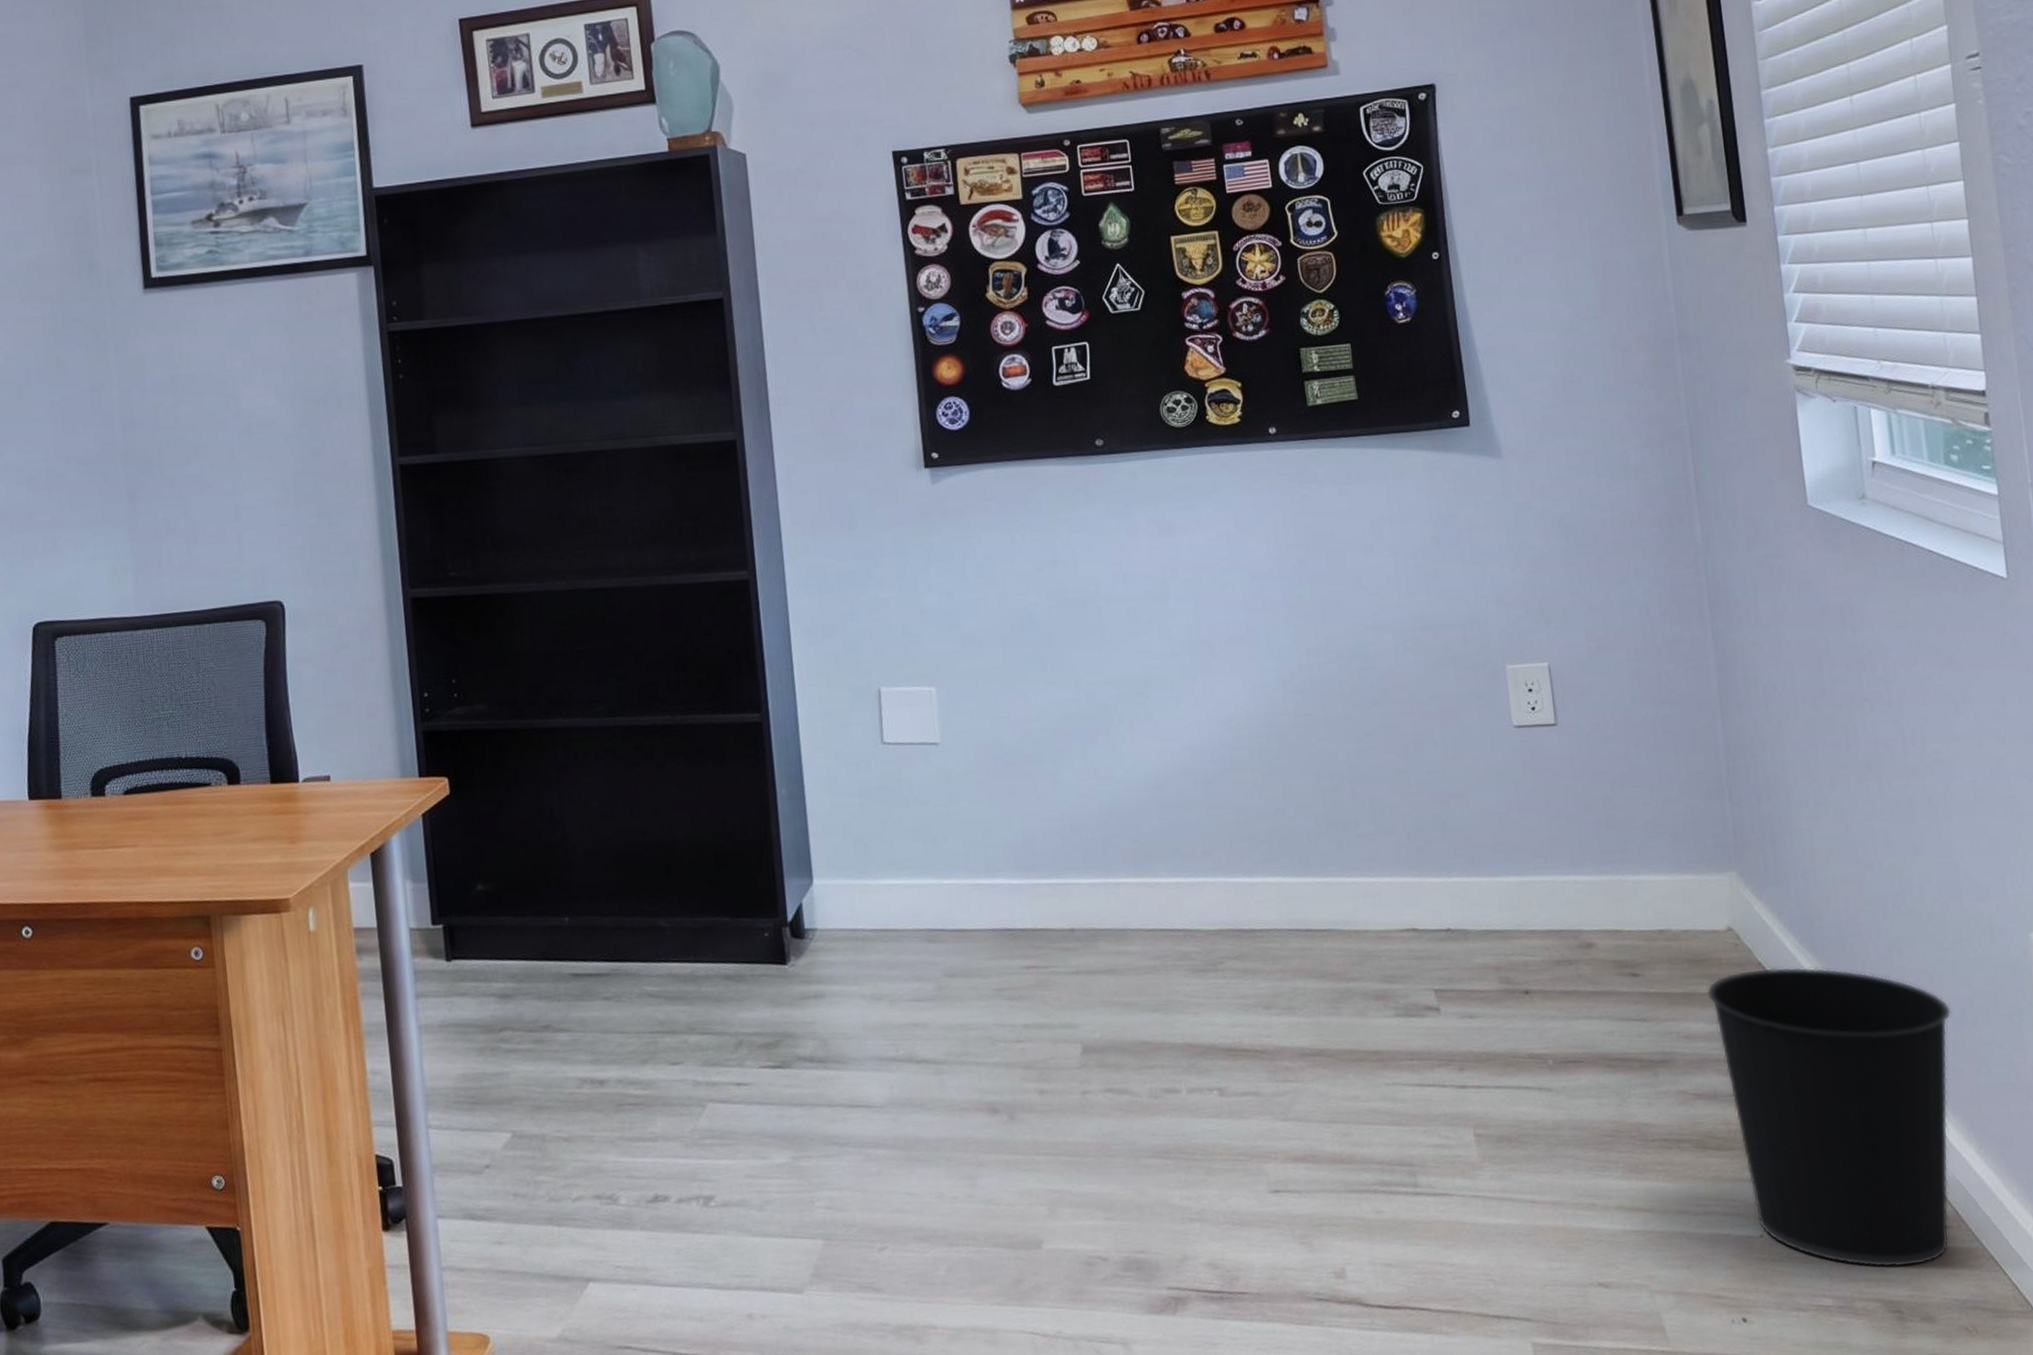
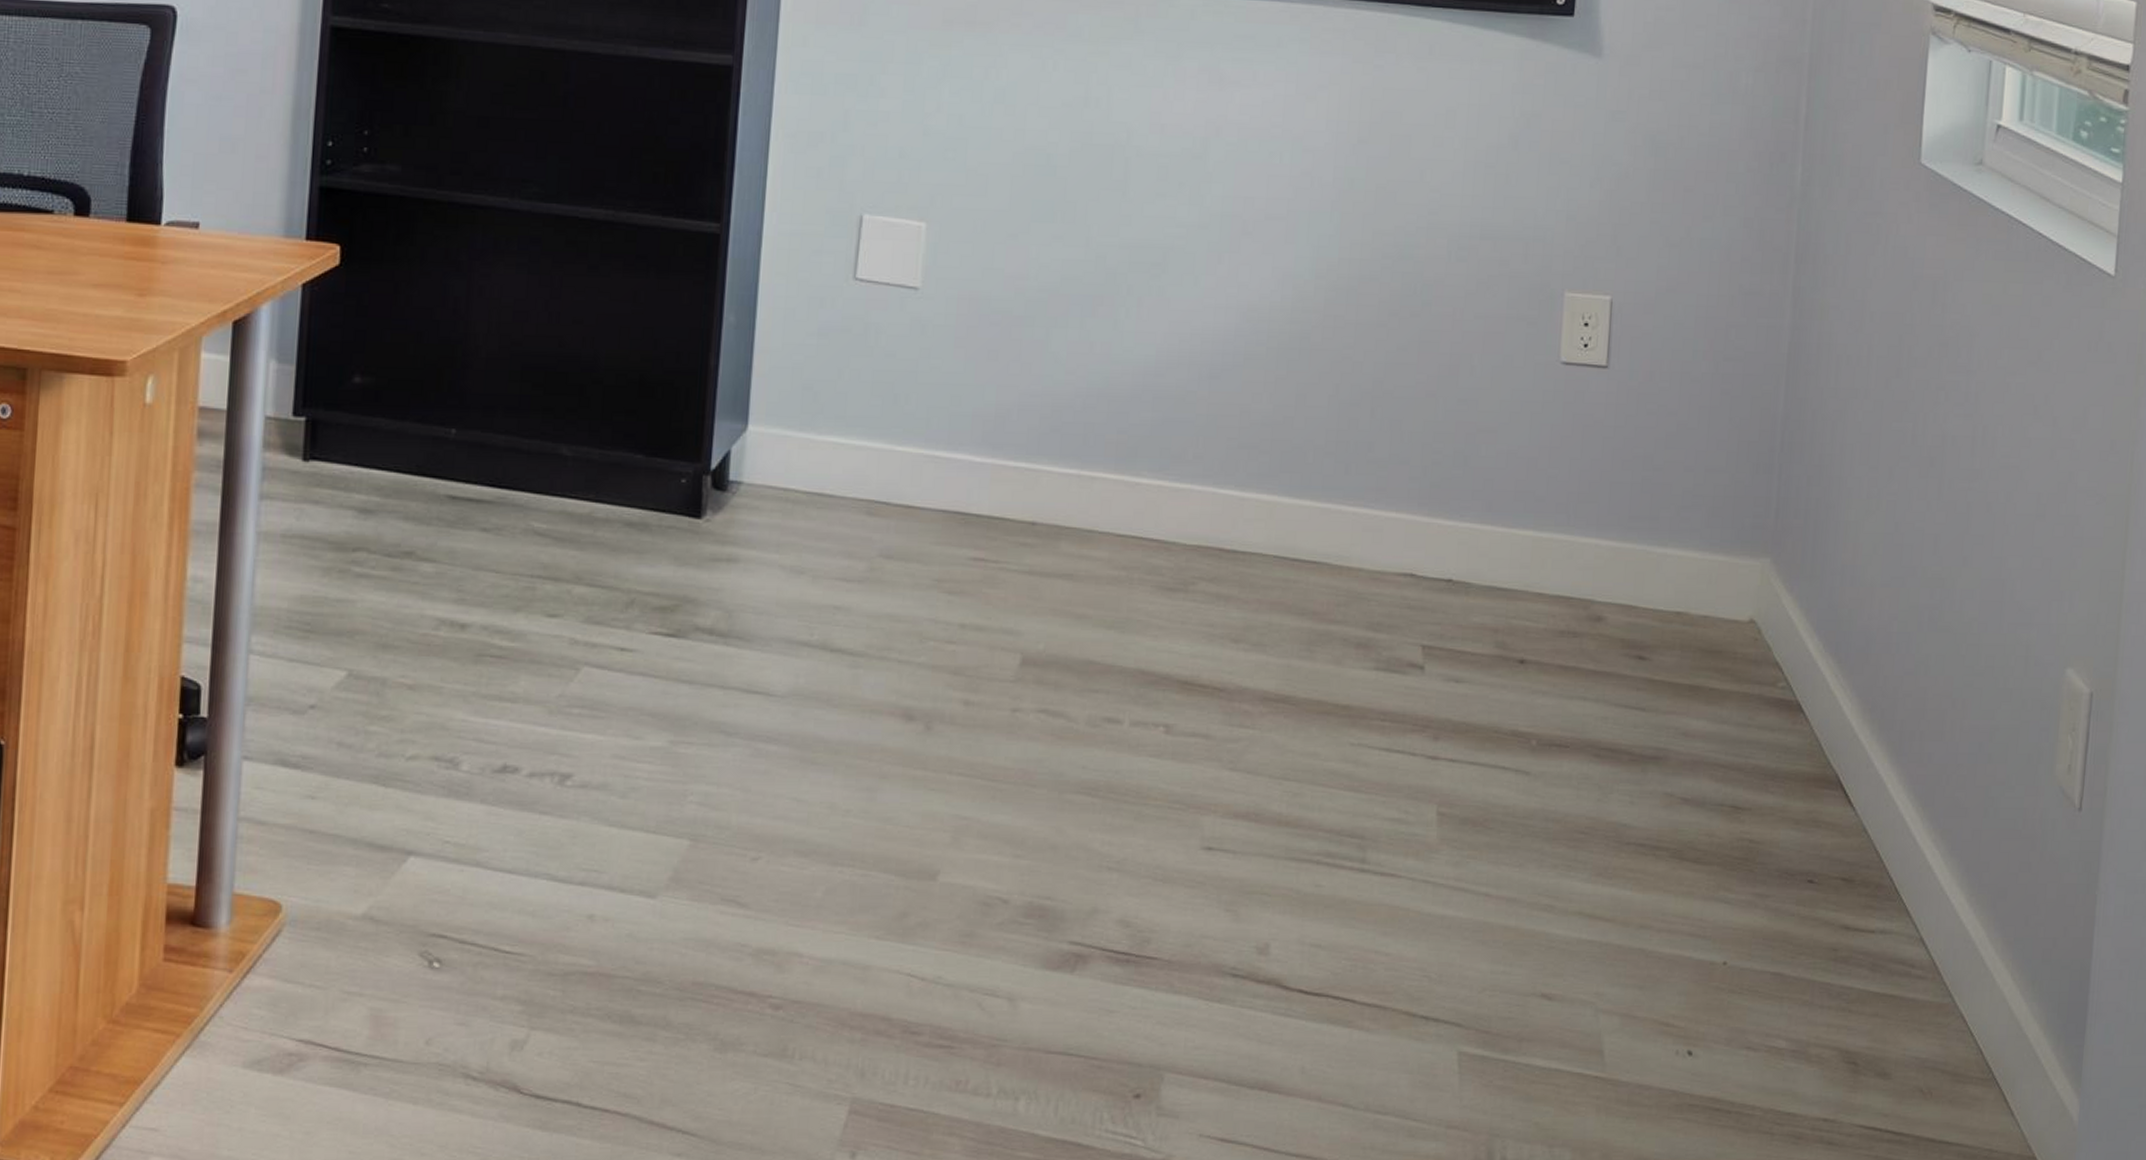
wastebasket: present [1706,966,1952,1268] -> none [1714,668,1969,1016]

